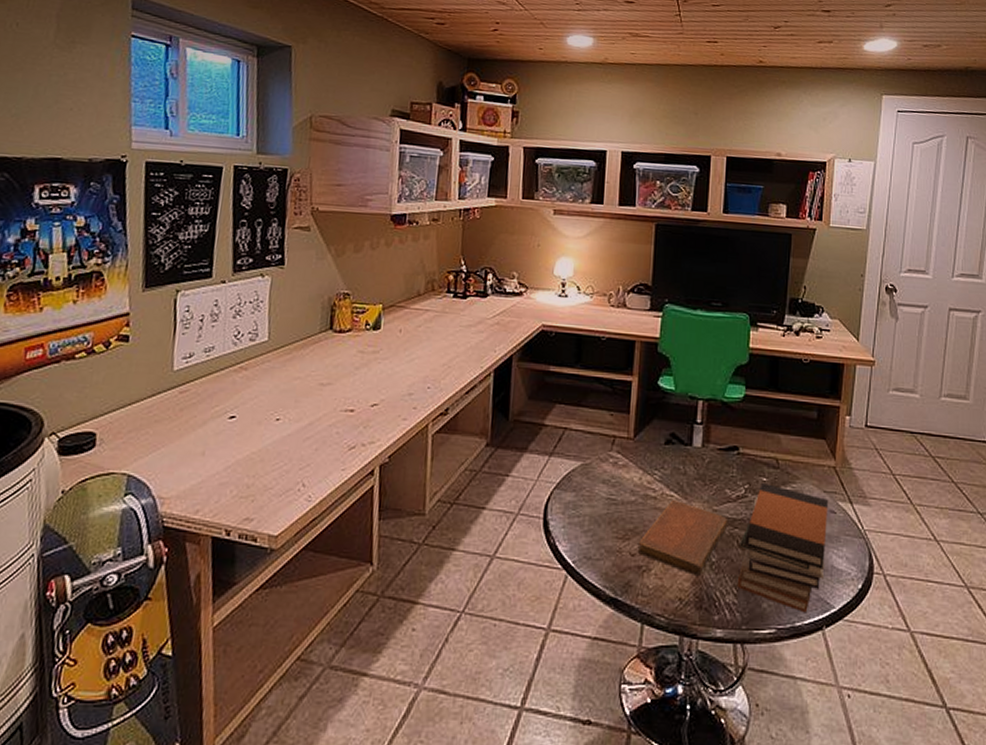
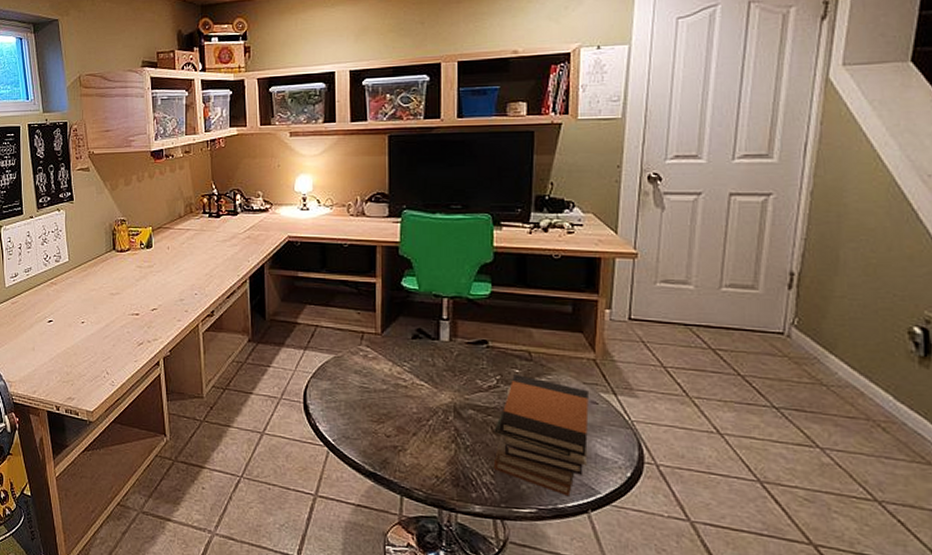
notebook: present [637,500,729,577] -> none [392,389,481,458]

